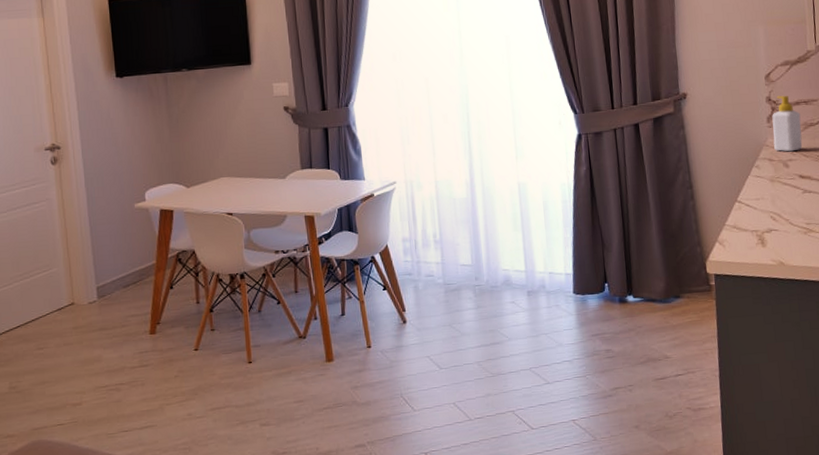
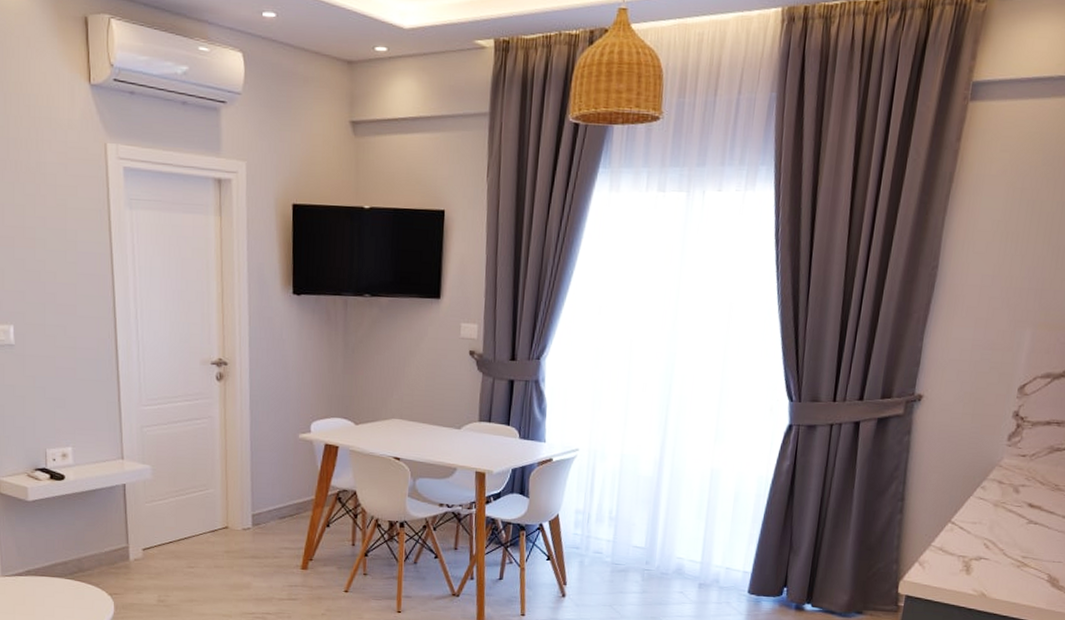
soap bottle: present [772,95,803,152] -> none [1008,411,1049,477]

